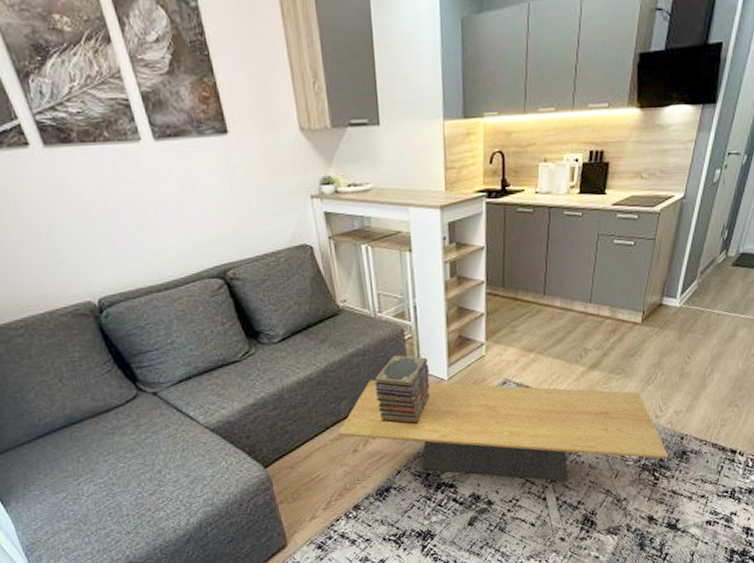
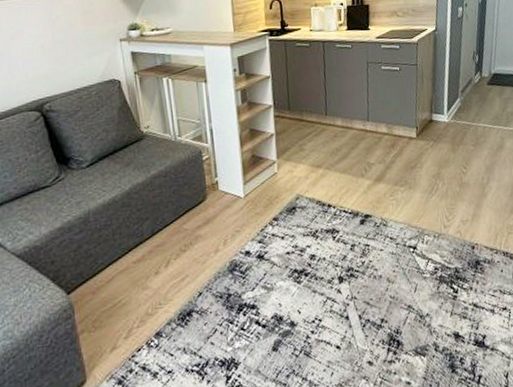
coffee table: present [338,379,668,482] -> none [141,199,463,298]
book stack: present [374,355,430,425] -> none [175,175,228,244]

